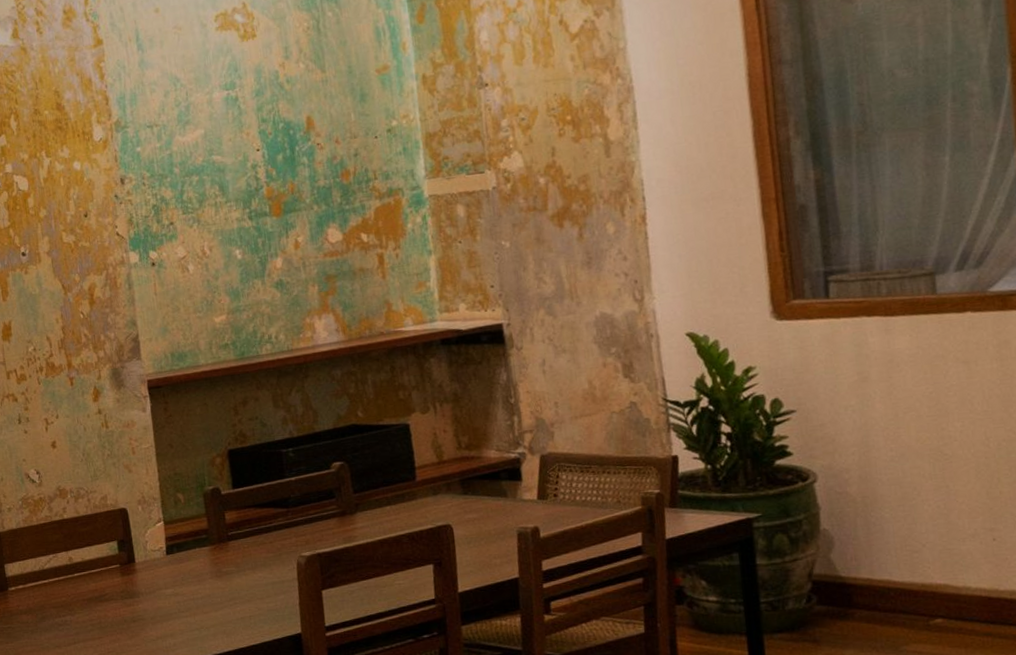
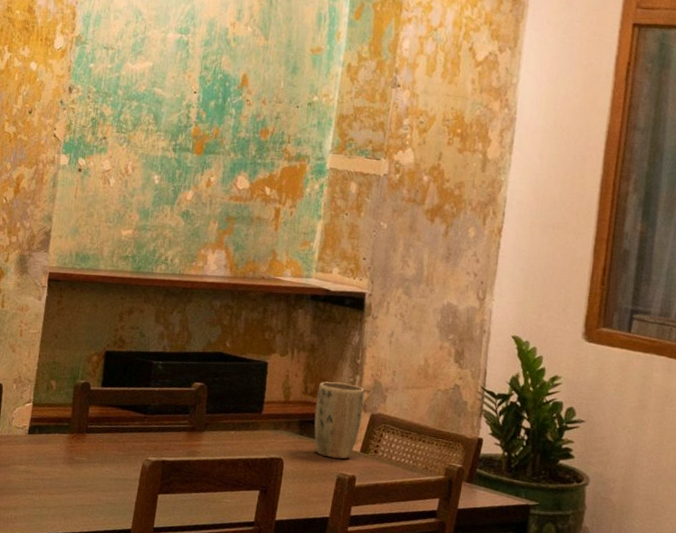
plant pot: none [473,427,532,513] -> present [314,381,365,459]

